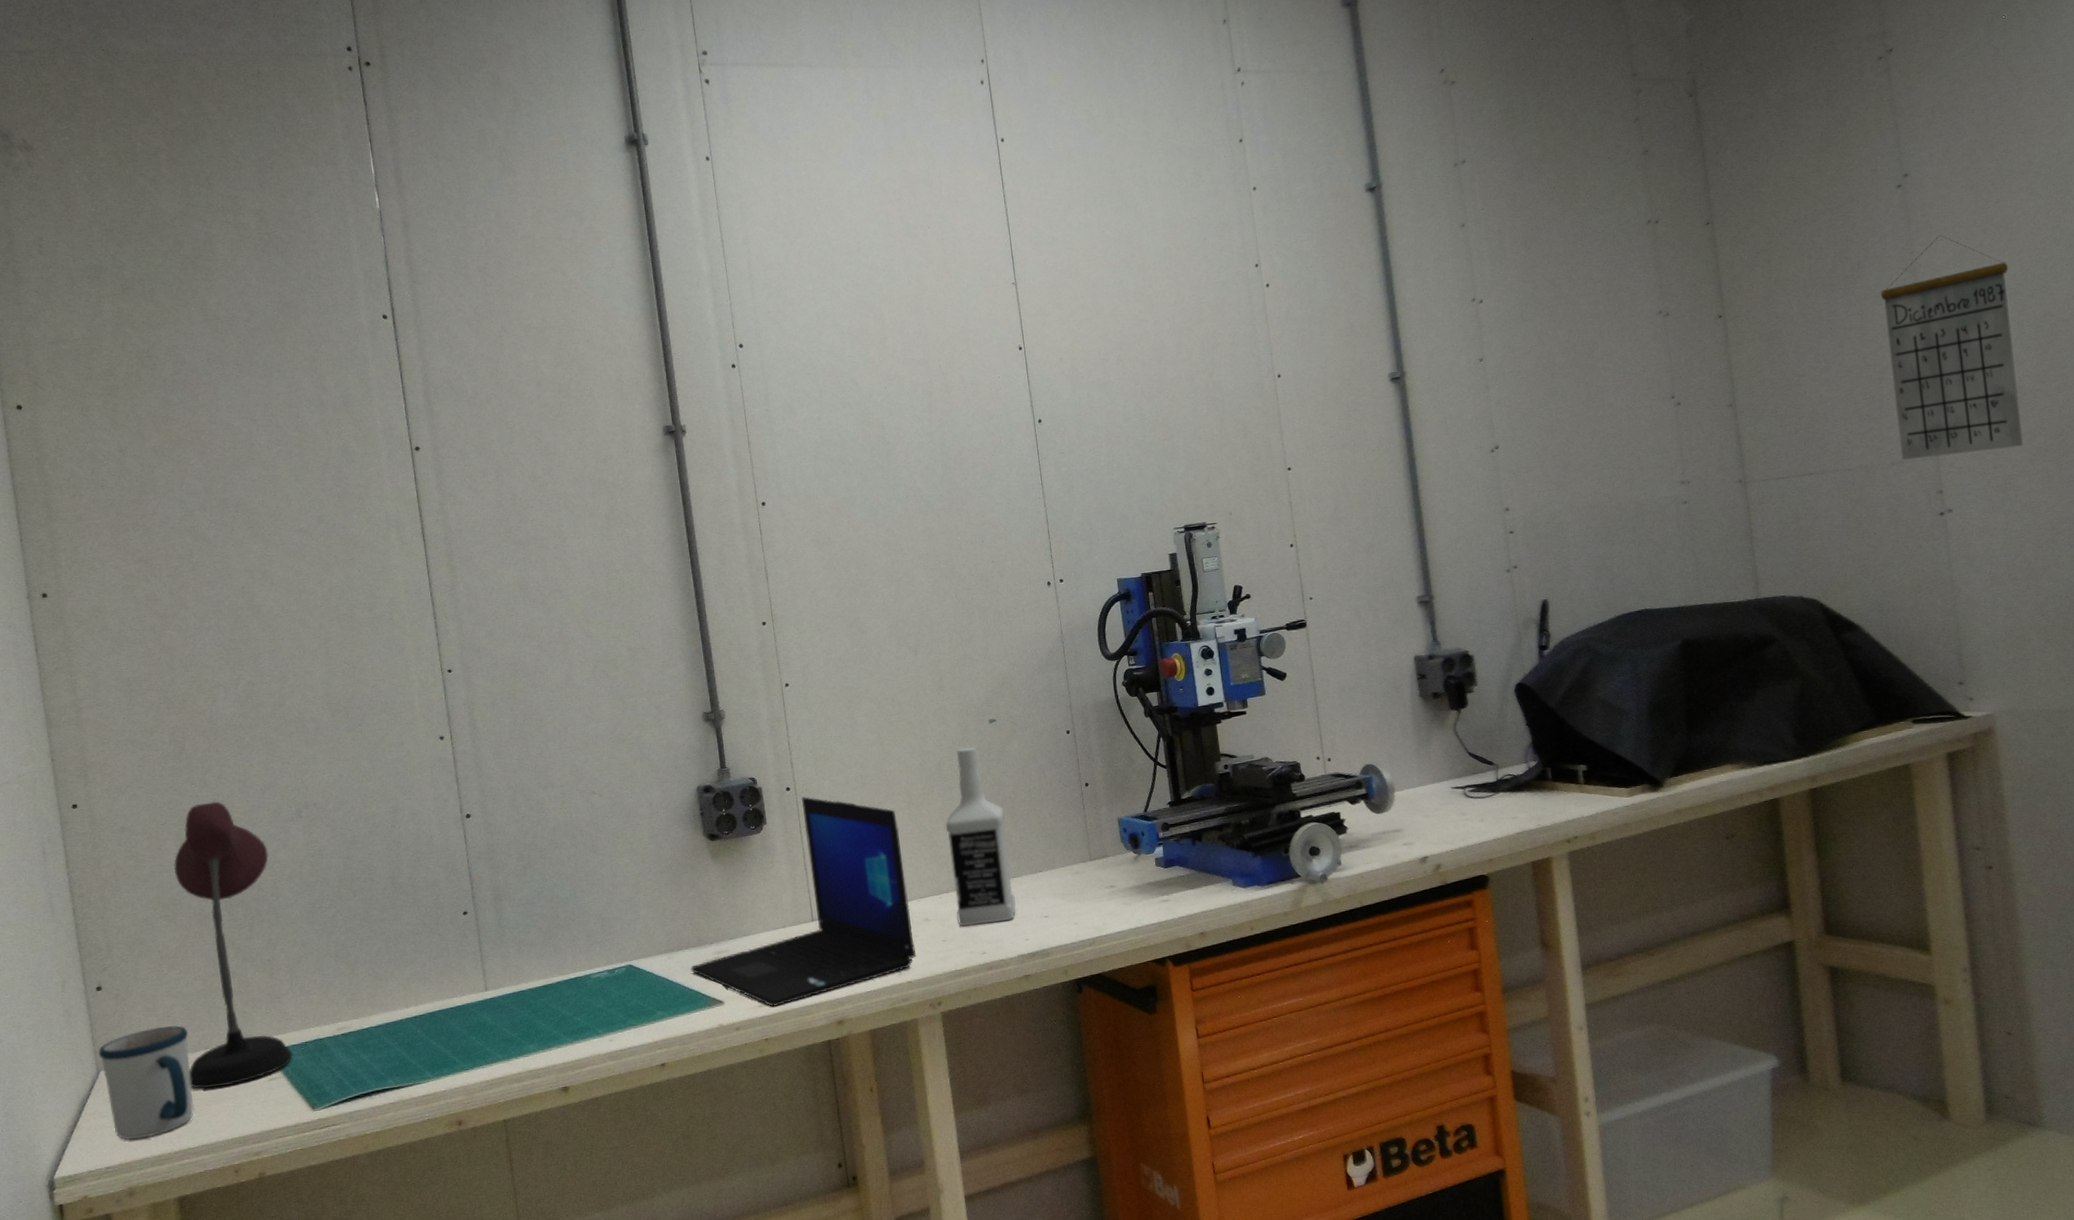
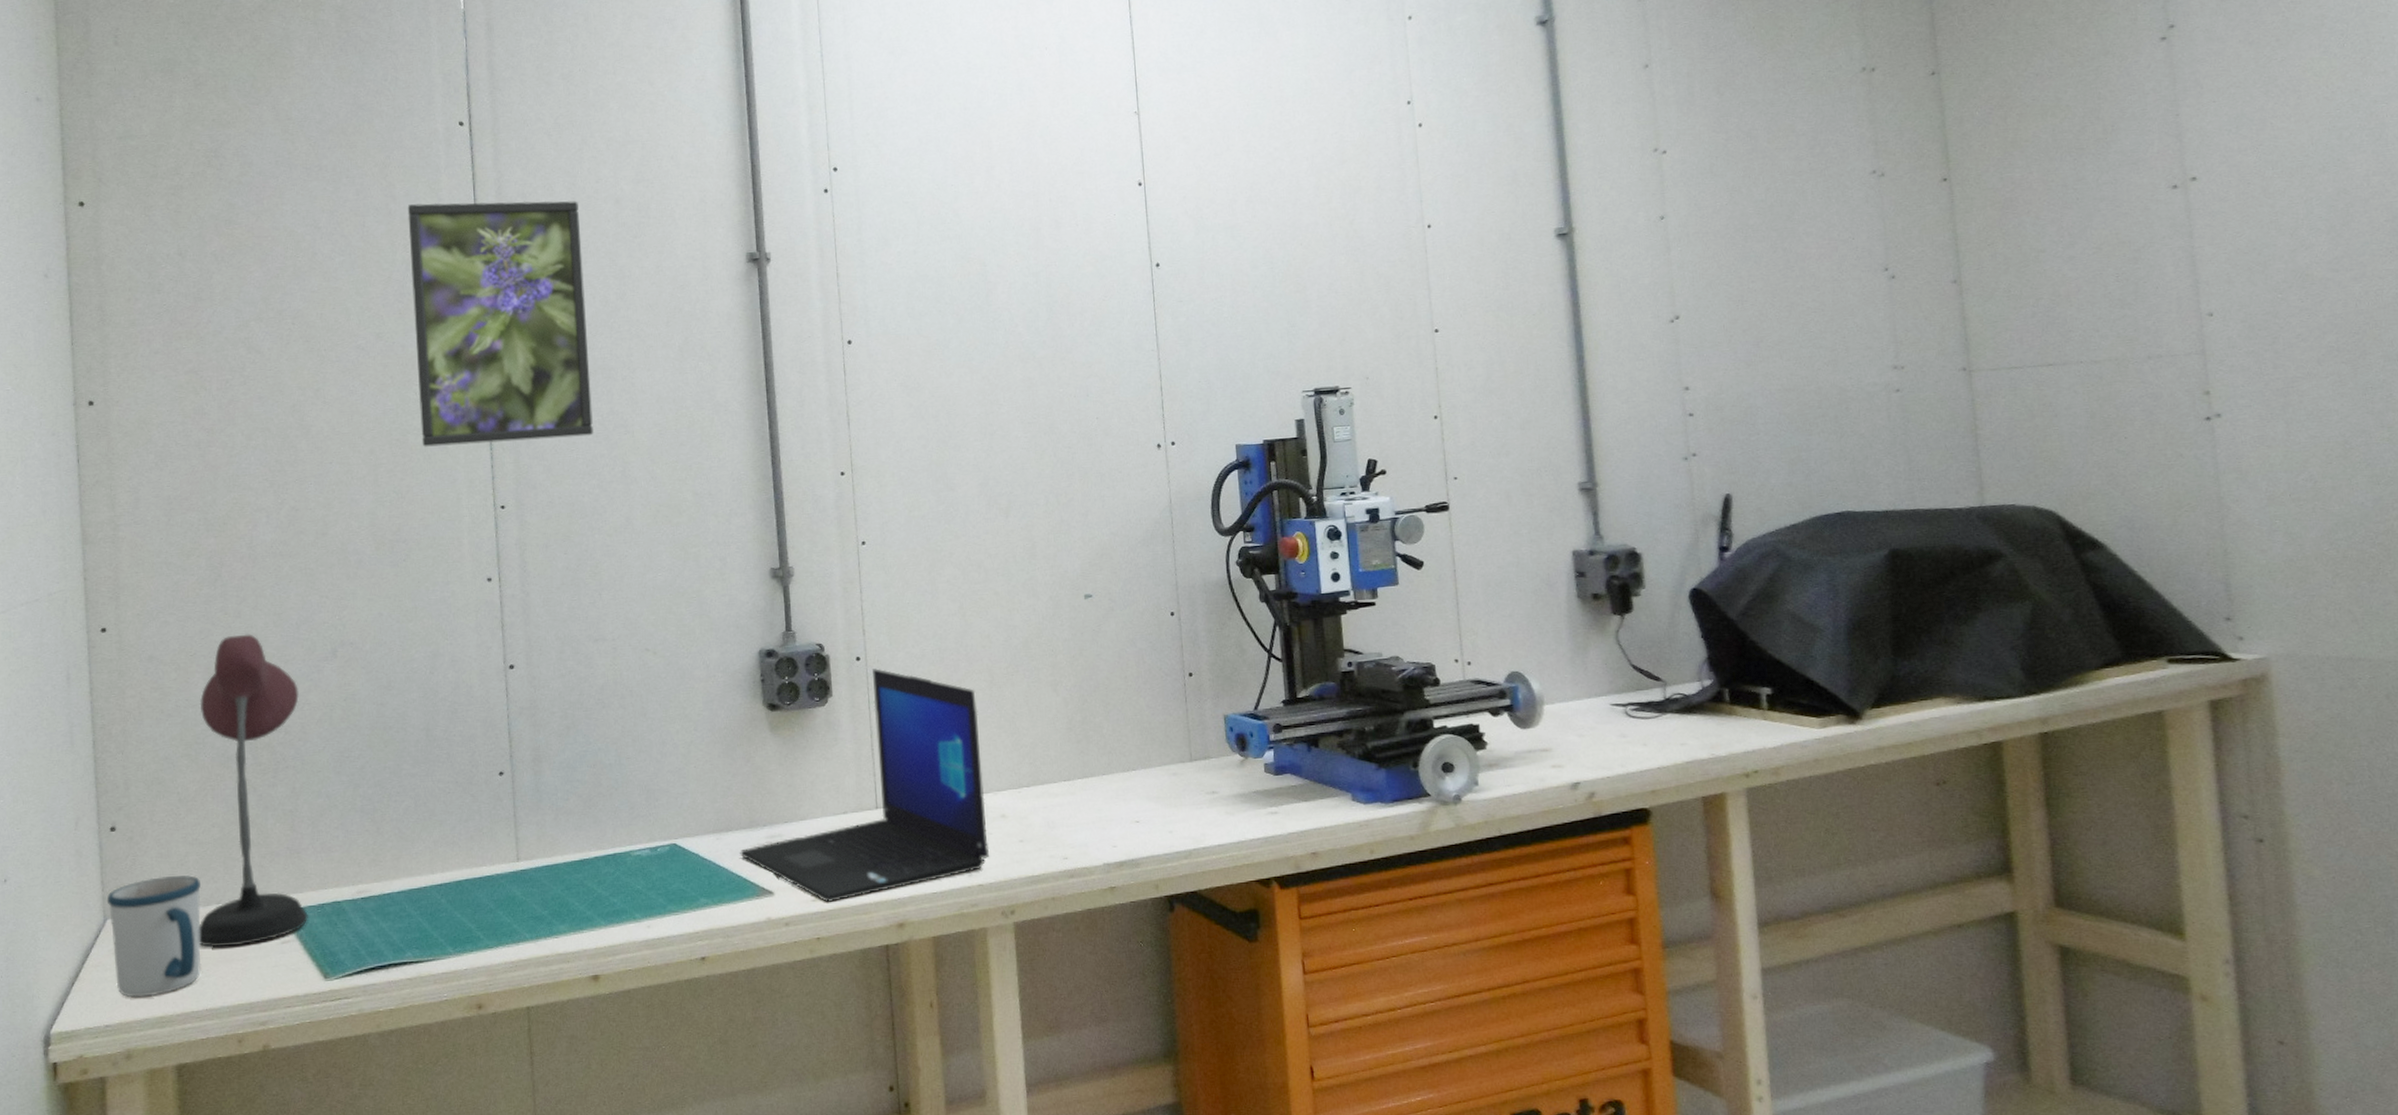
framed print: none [338,384,531,620] -> present [407,200,593,447]
vodka: present [945,746,1016,927] -> none [1029,624,1104,827]
calendar: present [1880,234,2023,461] -> none [2138,95,2310,354]

